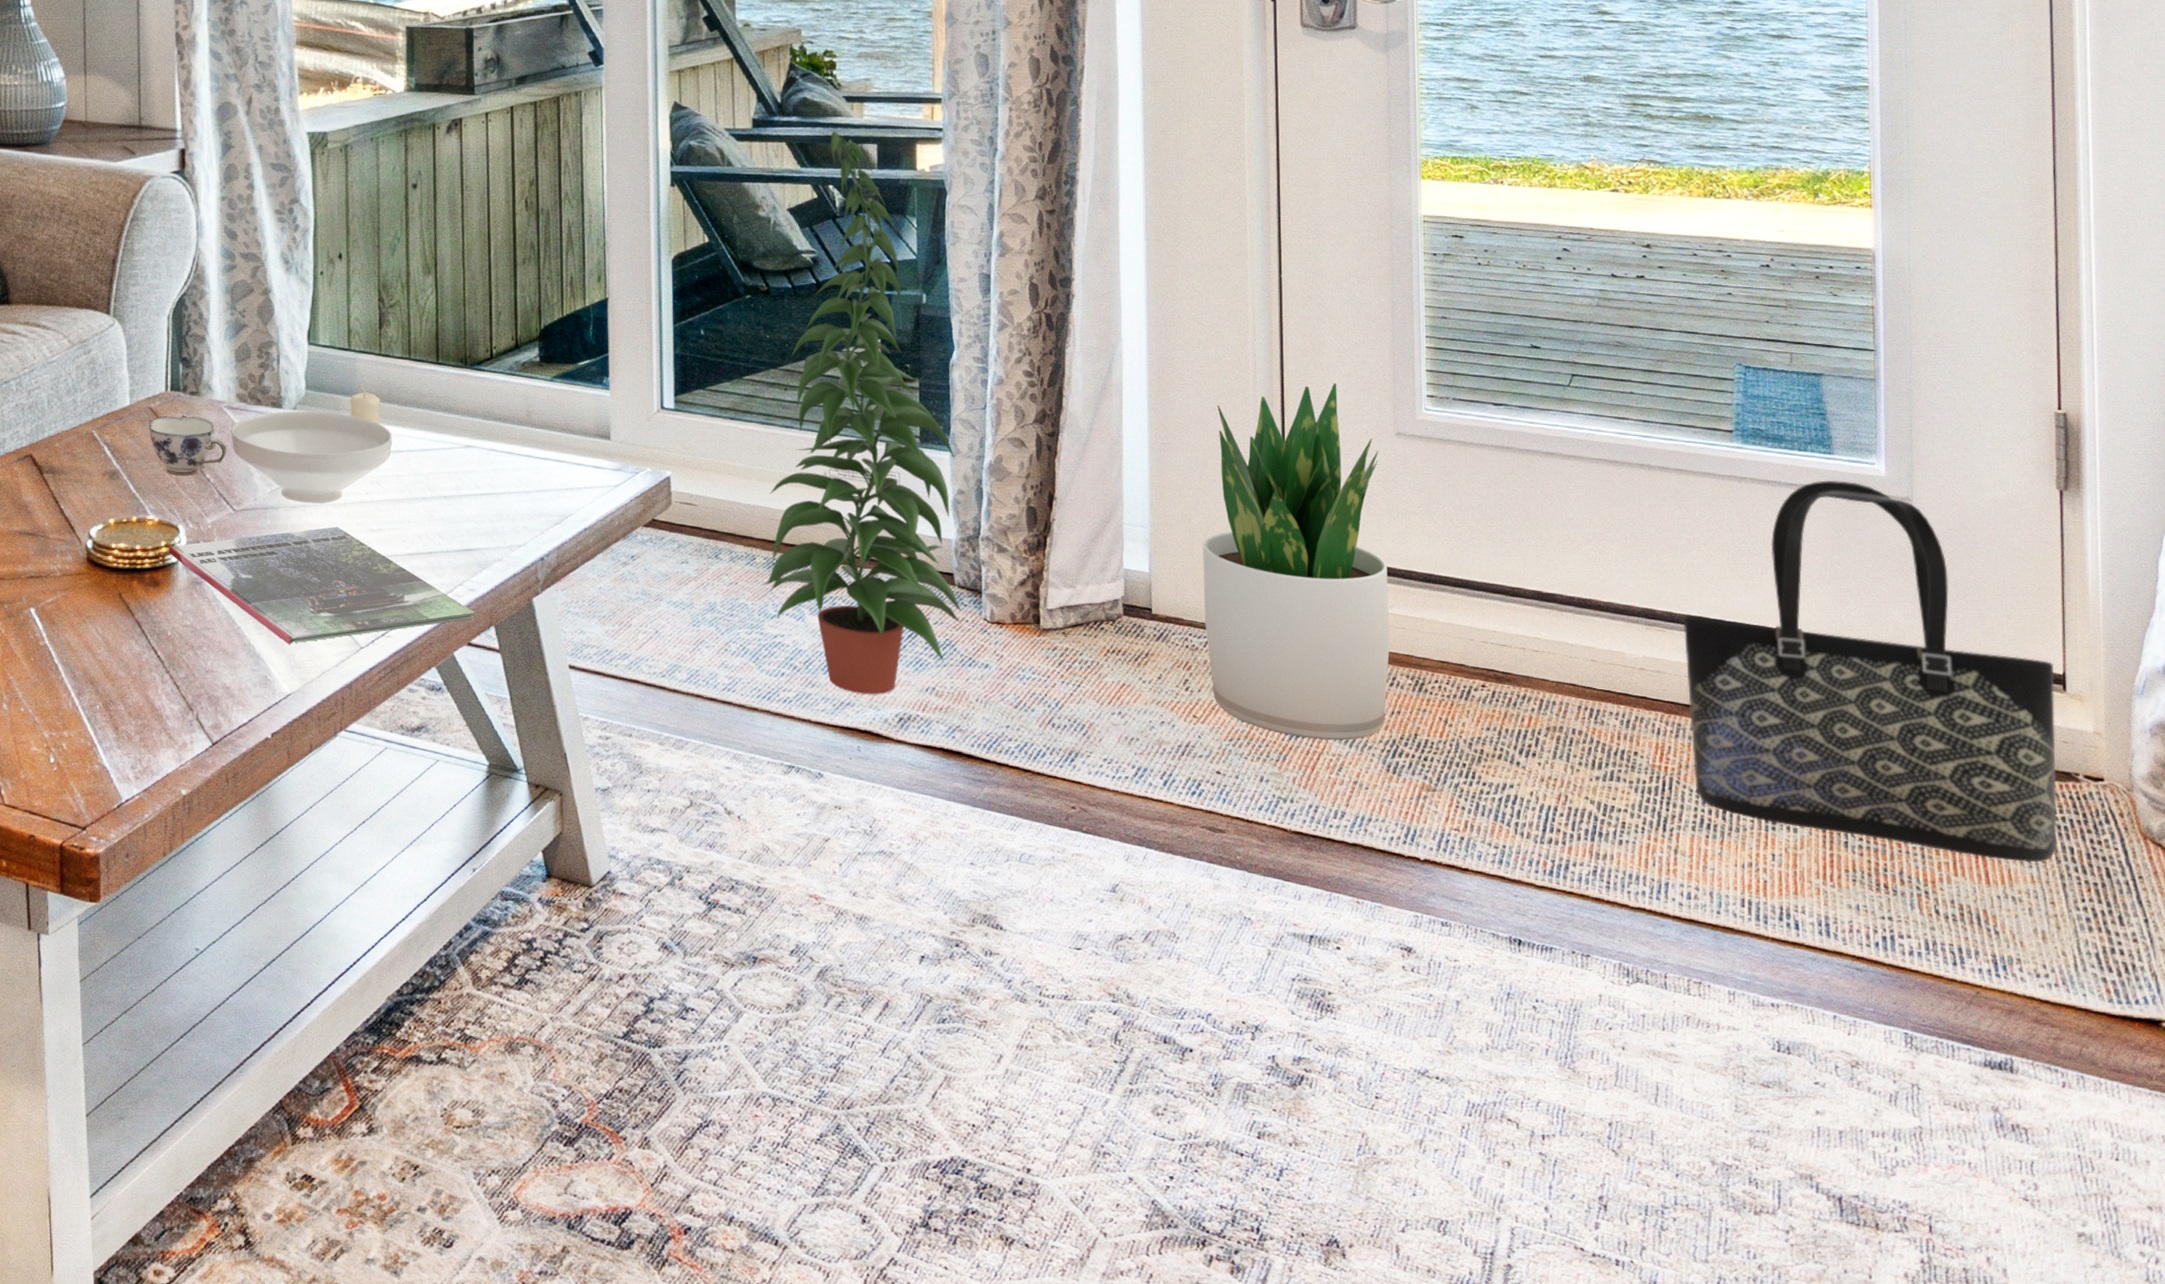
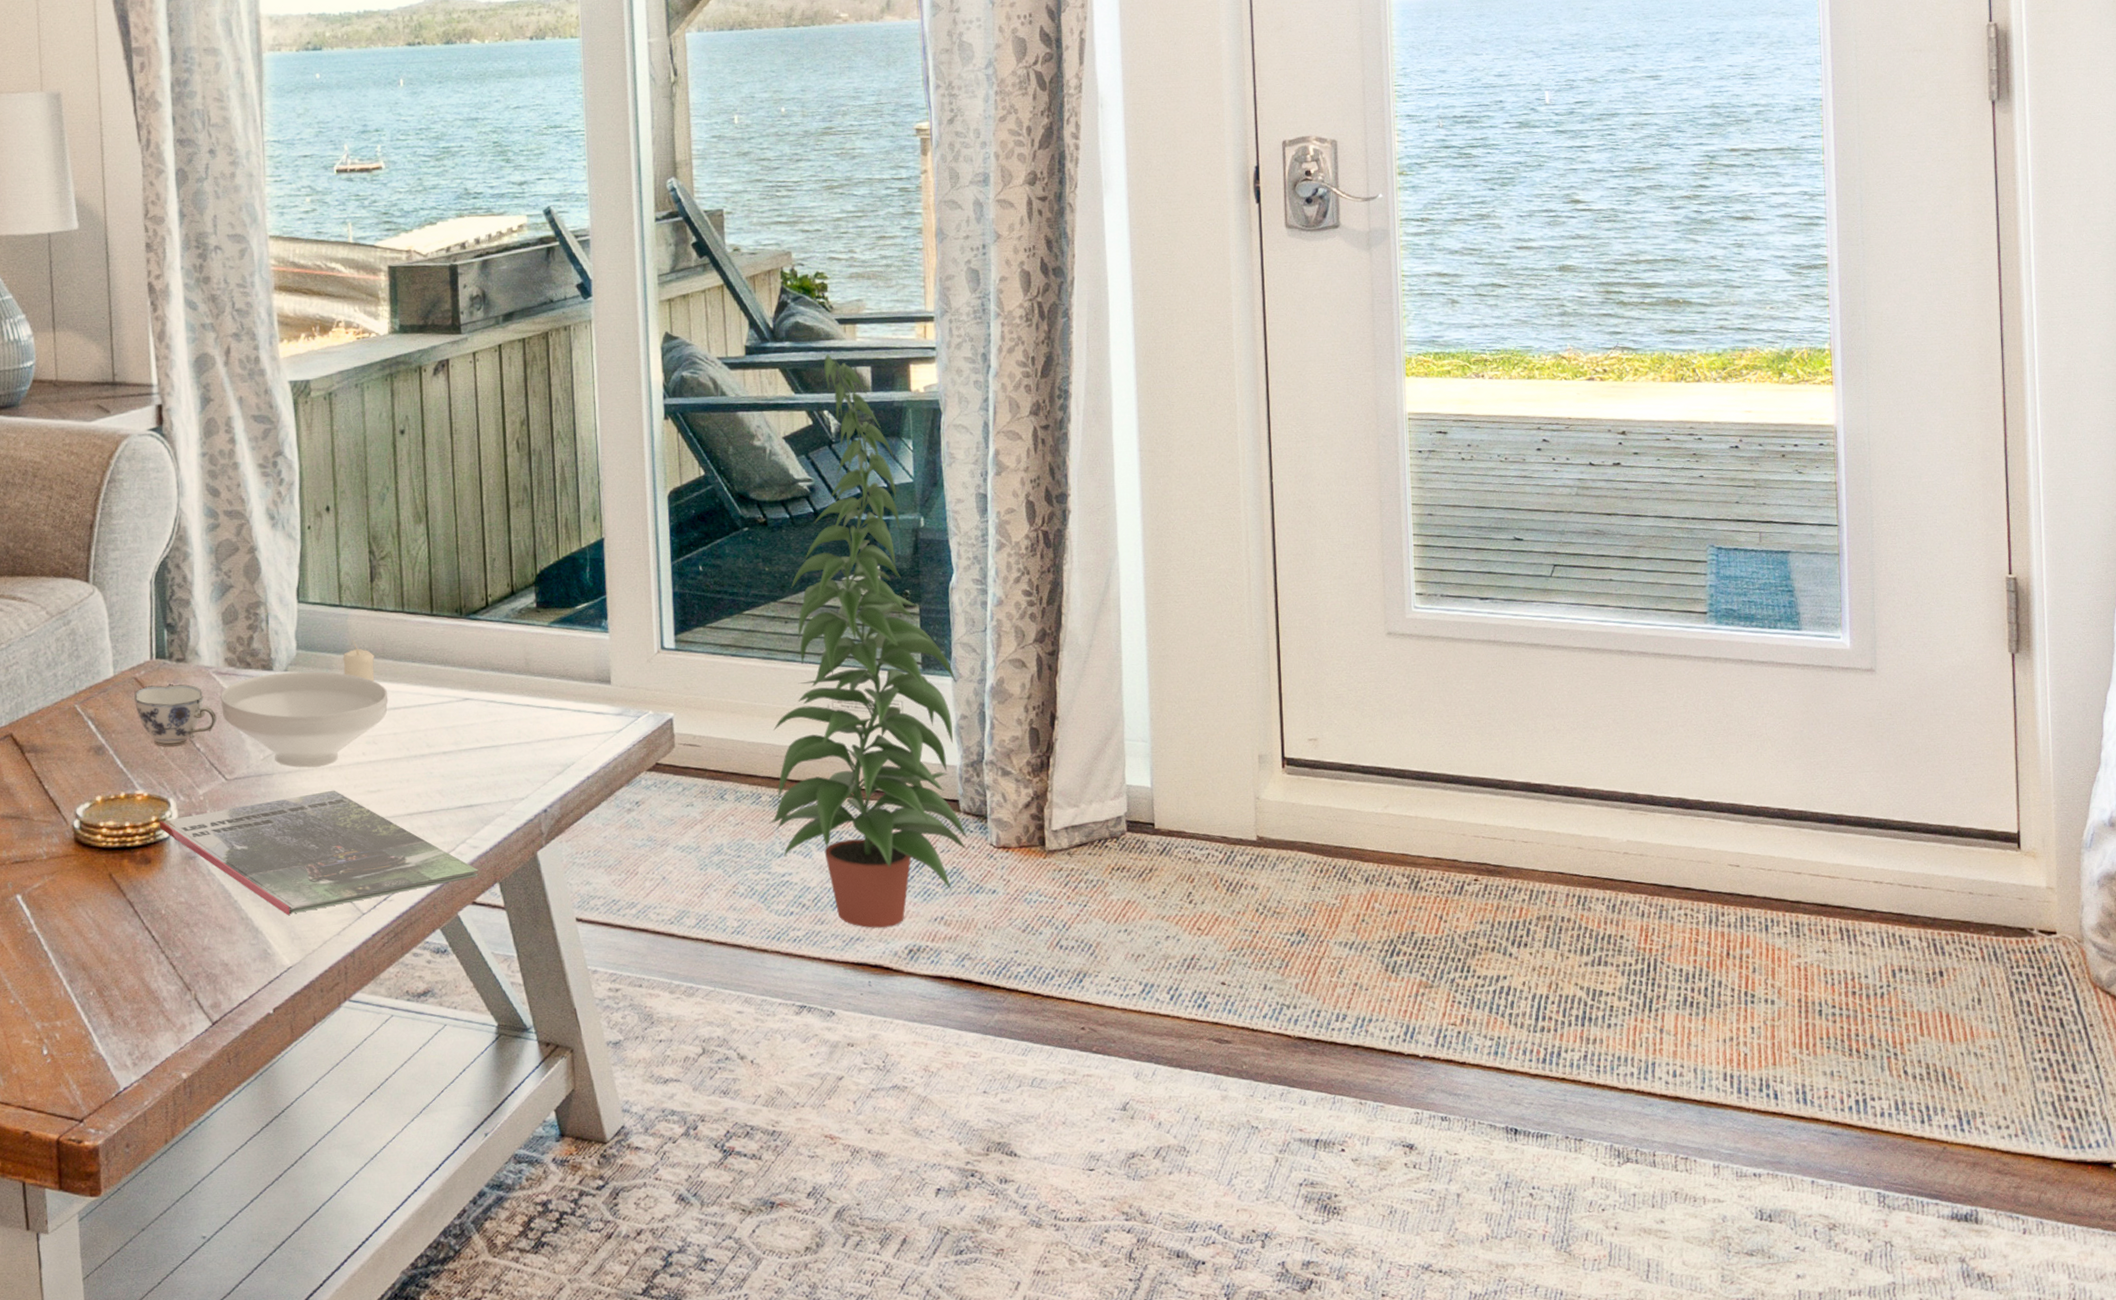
planter: present [1203,382,1390,741] -> none [1202,585,1386,944]
tote bag: present [1683,480,2057,863] -> none [1663,655,2015,1019]

